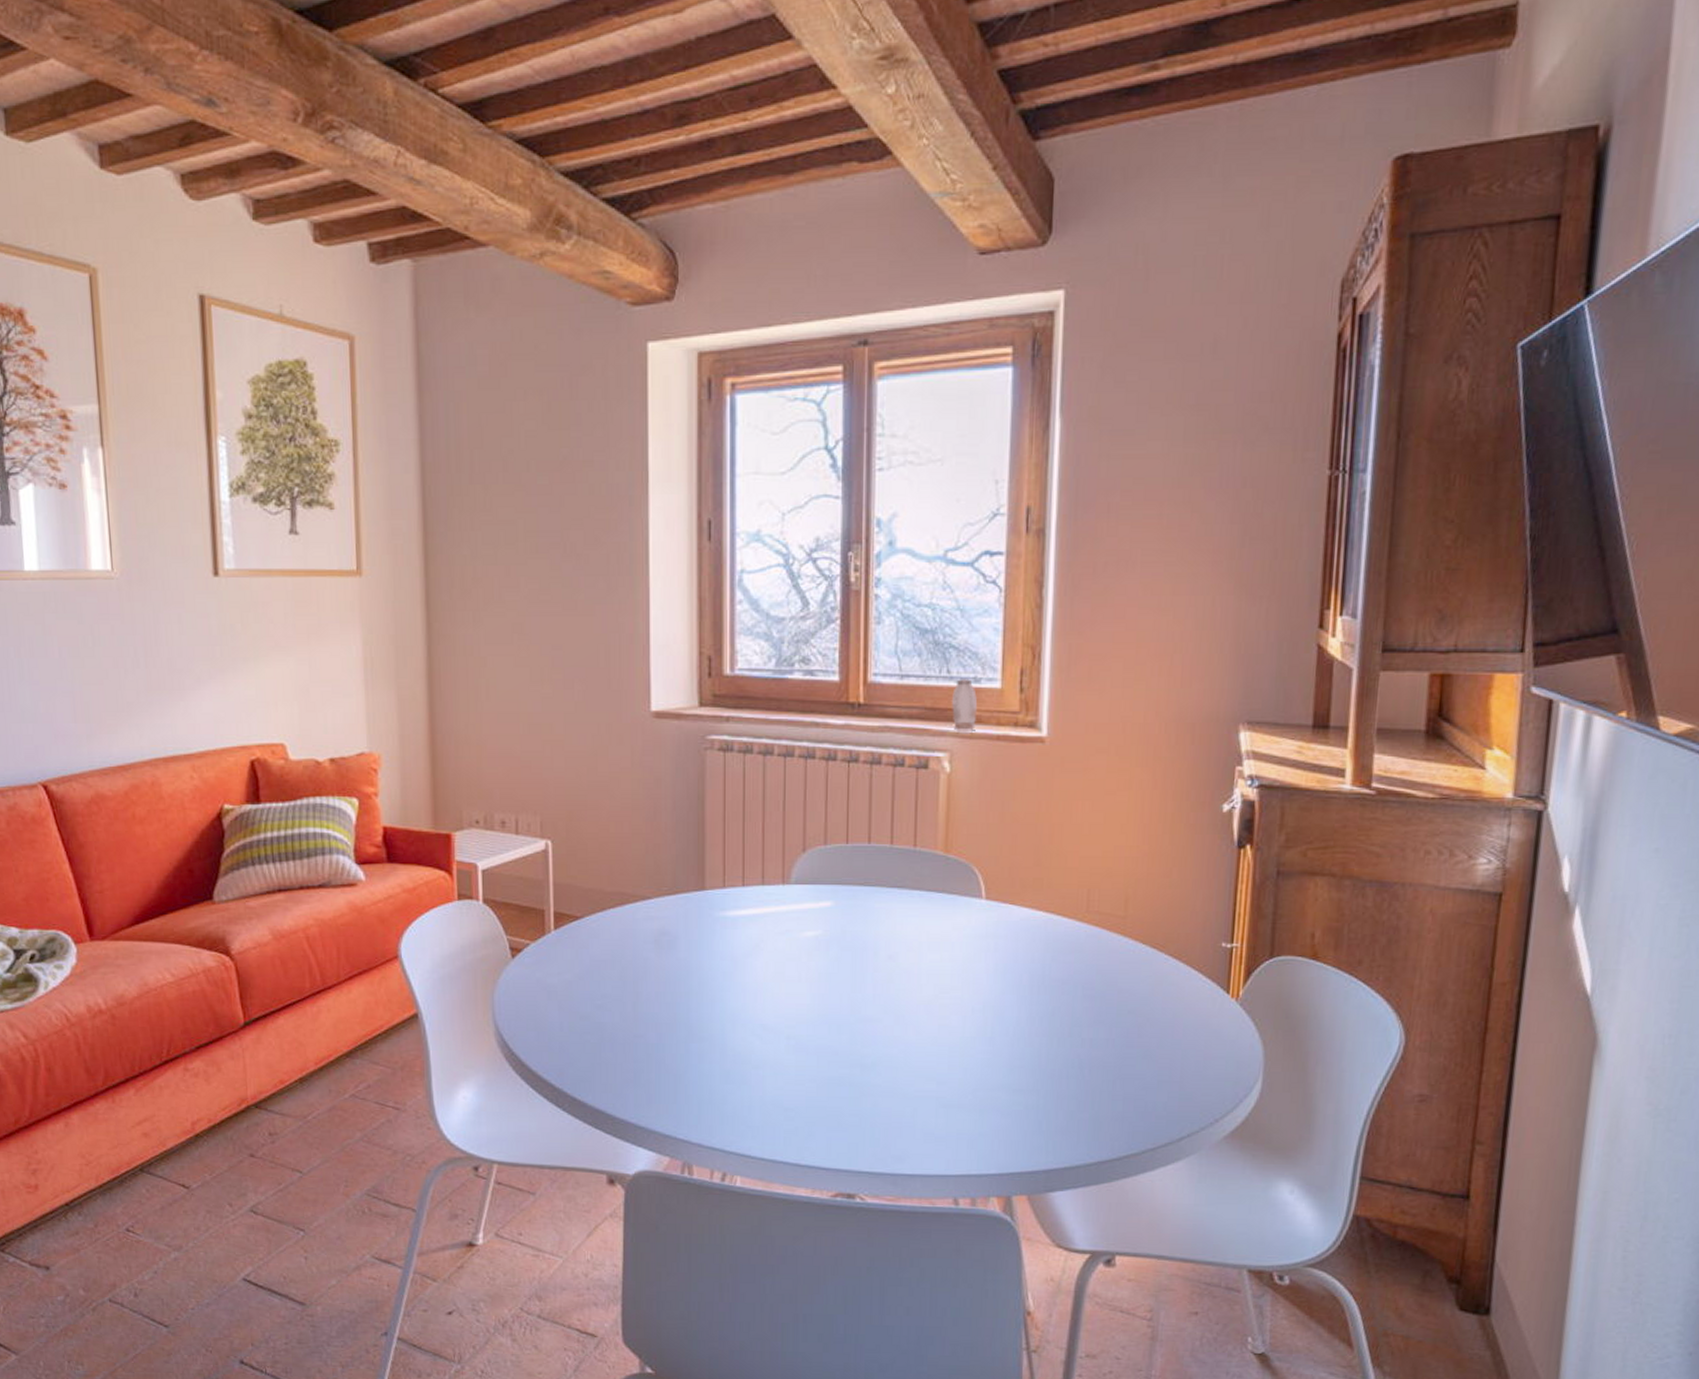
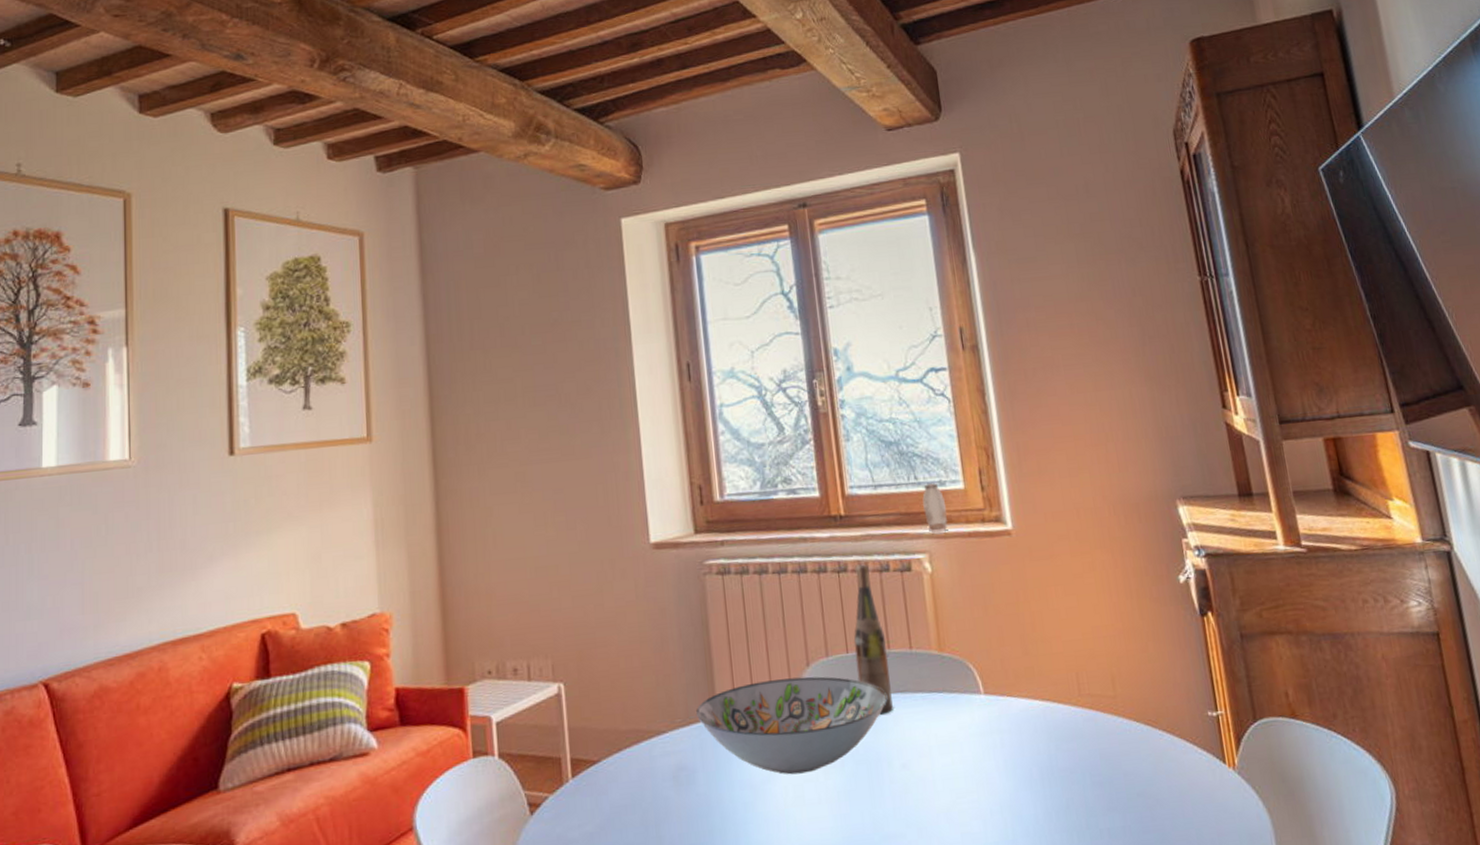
decorative bowl: none [683,861,882,952] -> present [695,676,887,775]
wine bottle: none [854,758,890,906] -> present [853,565,893,714]

